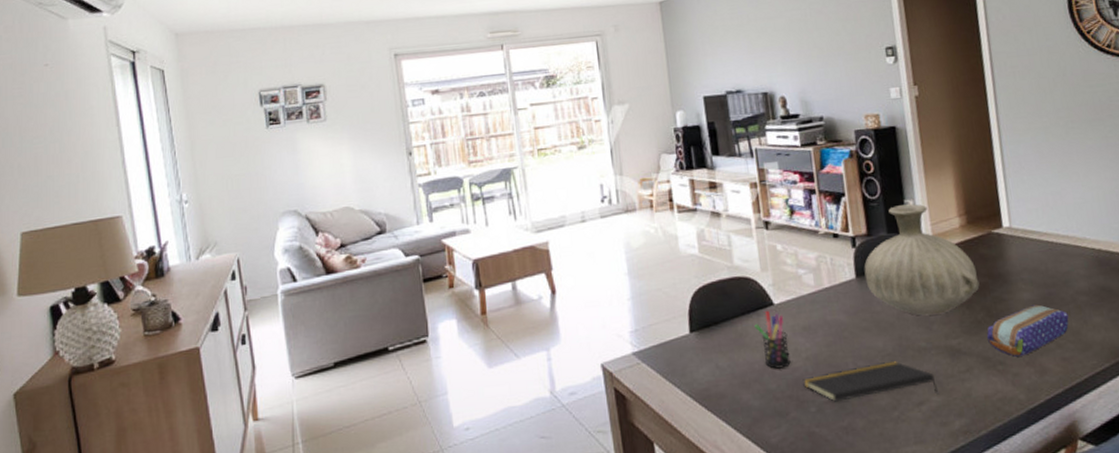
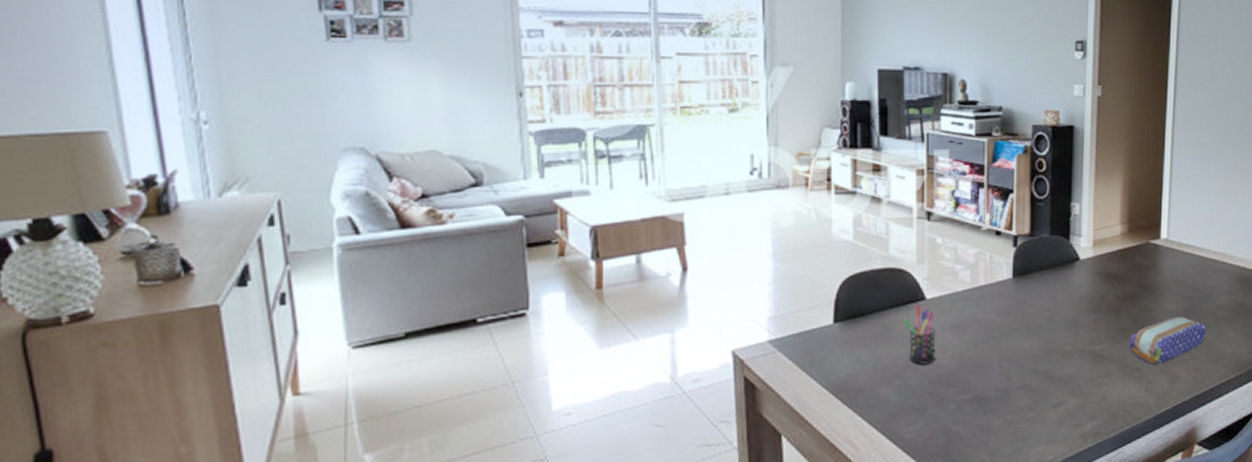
notepad: present [802,360,938,402] -> none [945,362,1075,401]
vase: present [864,204,980,316] -> none [1022,207,1130,320]

